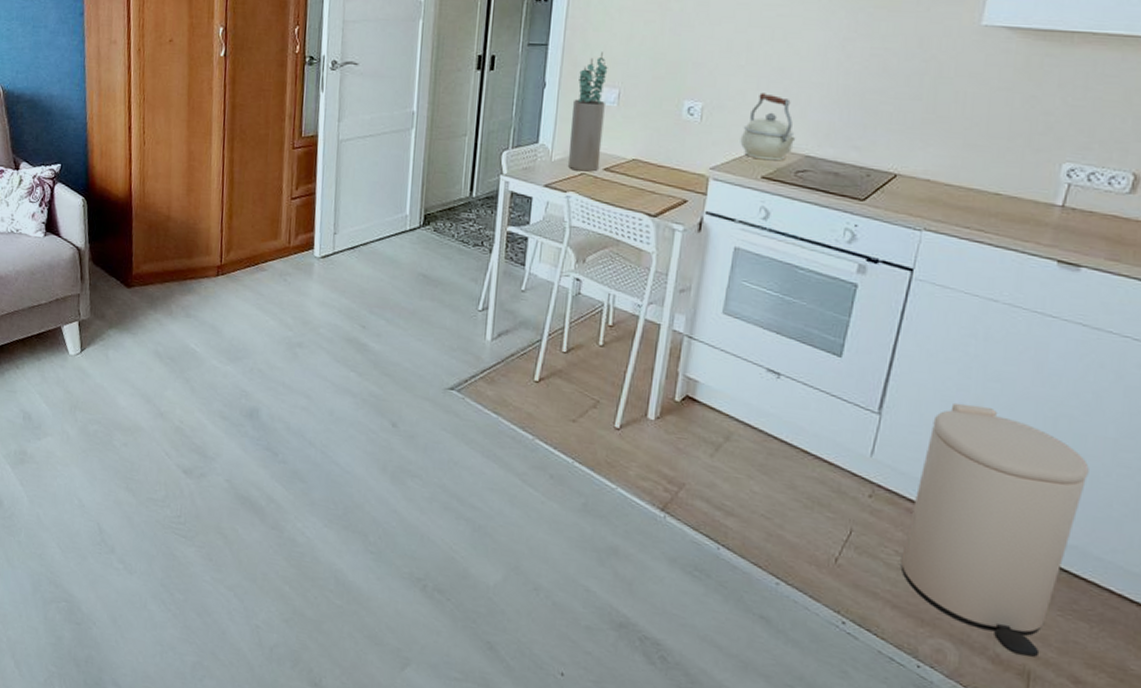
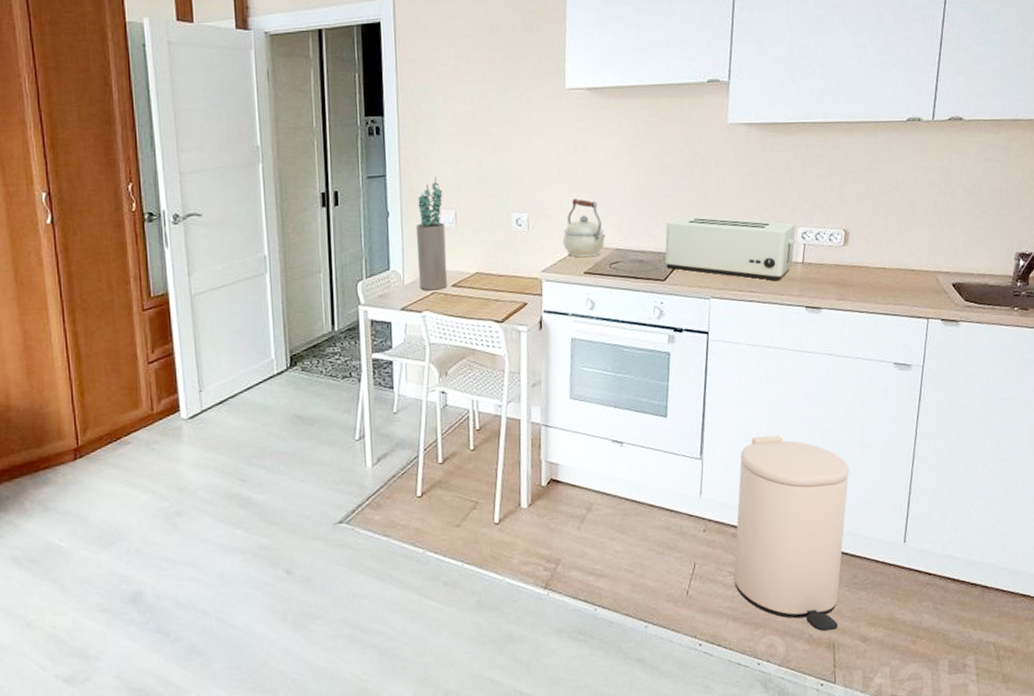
toaster: none [867,127,1061,224] -> present [664,215,796,281]

